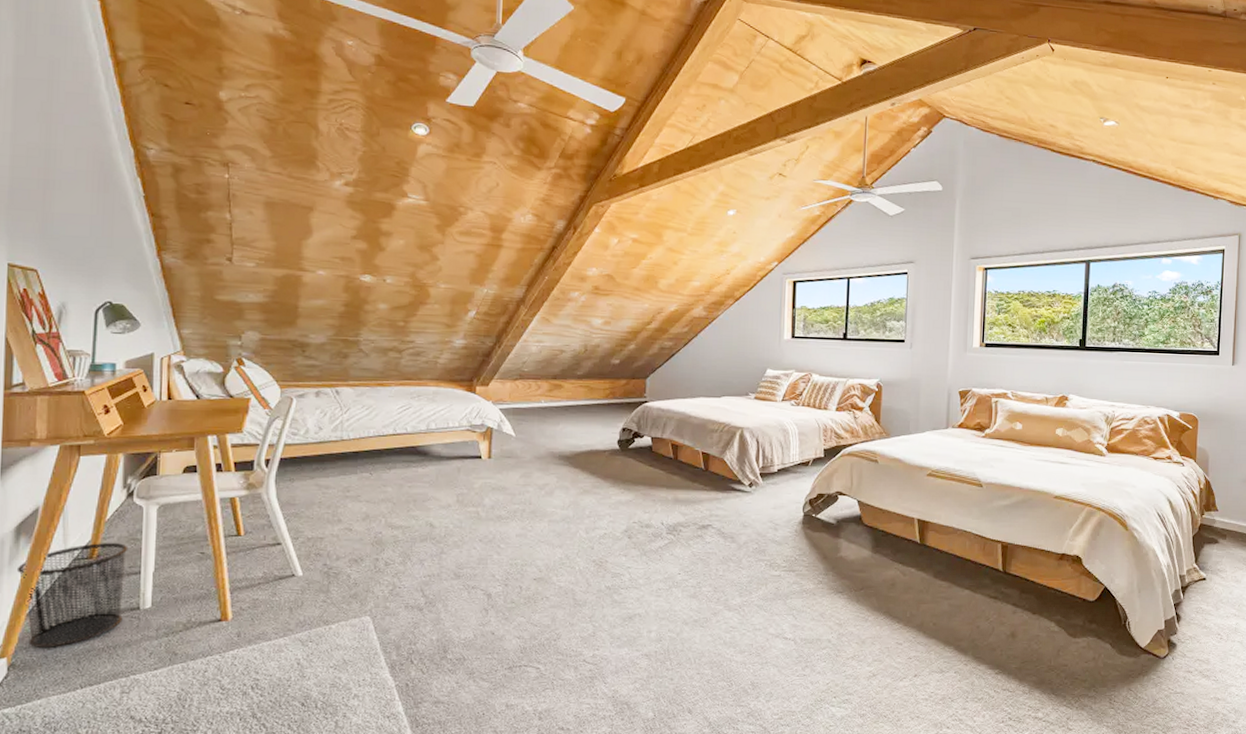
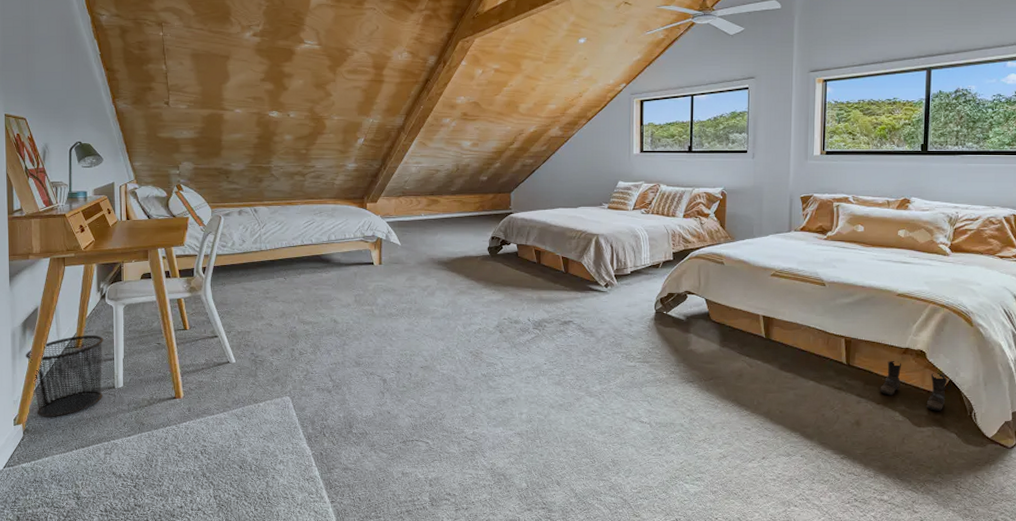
boots: none [1036,568,1103,620] -> present [880,361,948,411]

